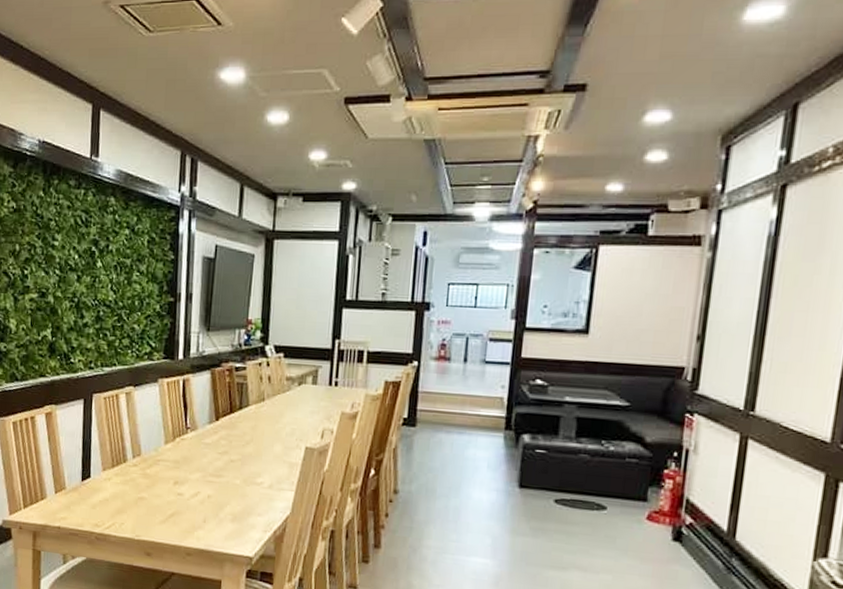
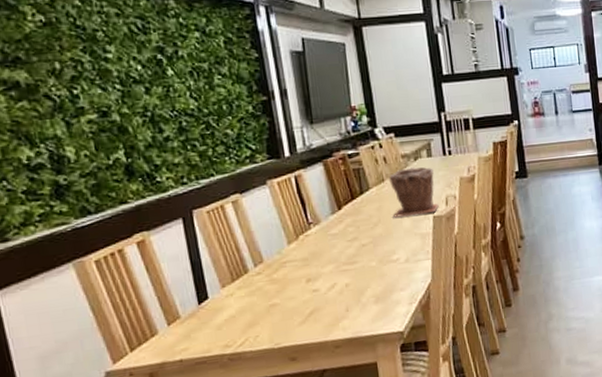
plant pot: none [265,391,316,444] -> present [389,166,439,218]

